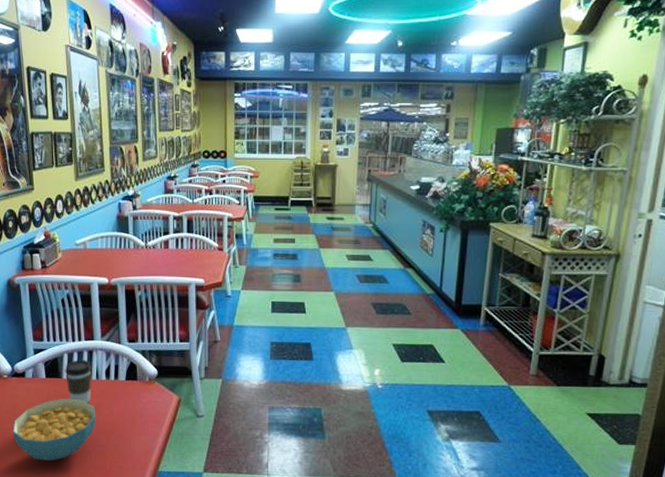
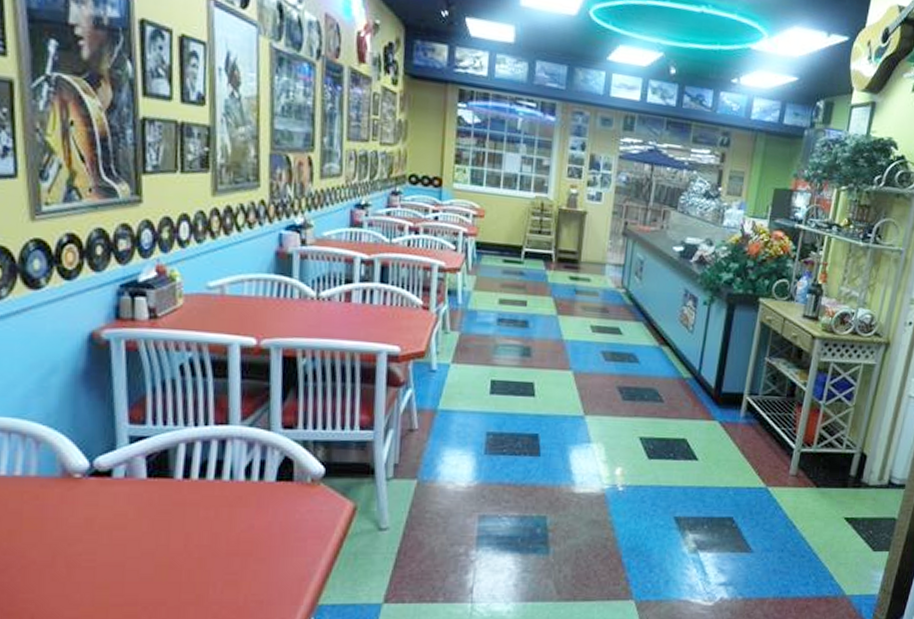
cereal bowl: present [12,398,96,461] -> none [85,507,227,597]
coffee cup: present [65,360,92,403] -> none [179,452,224,514]

